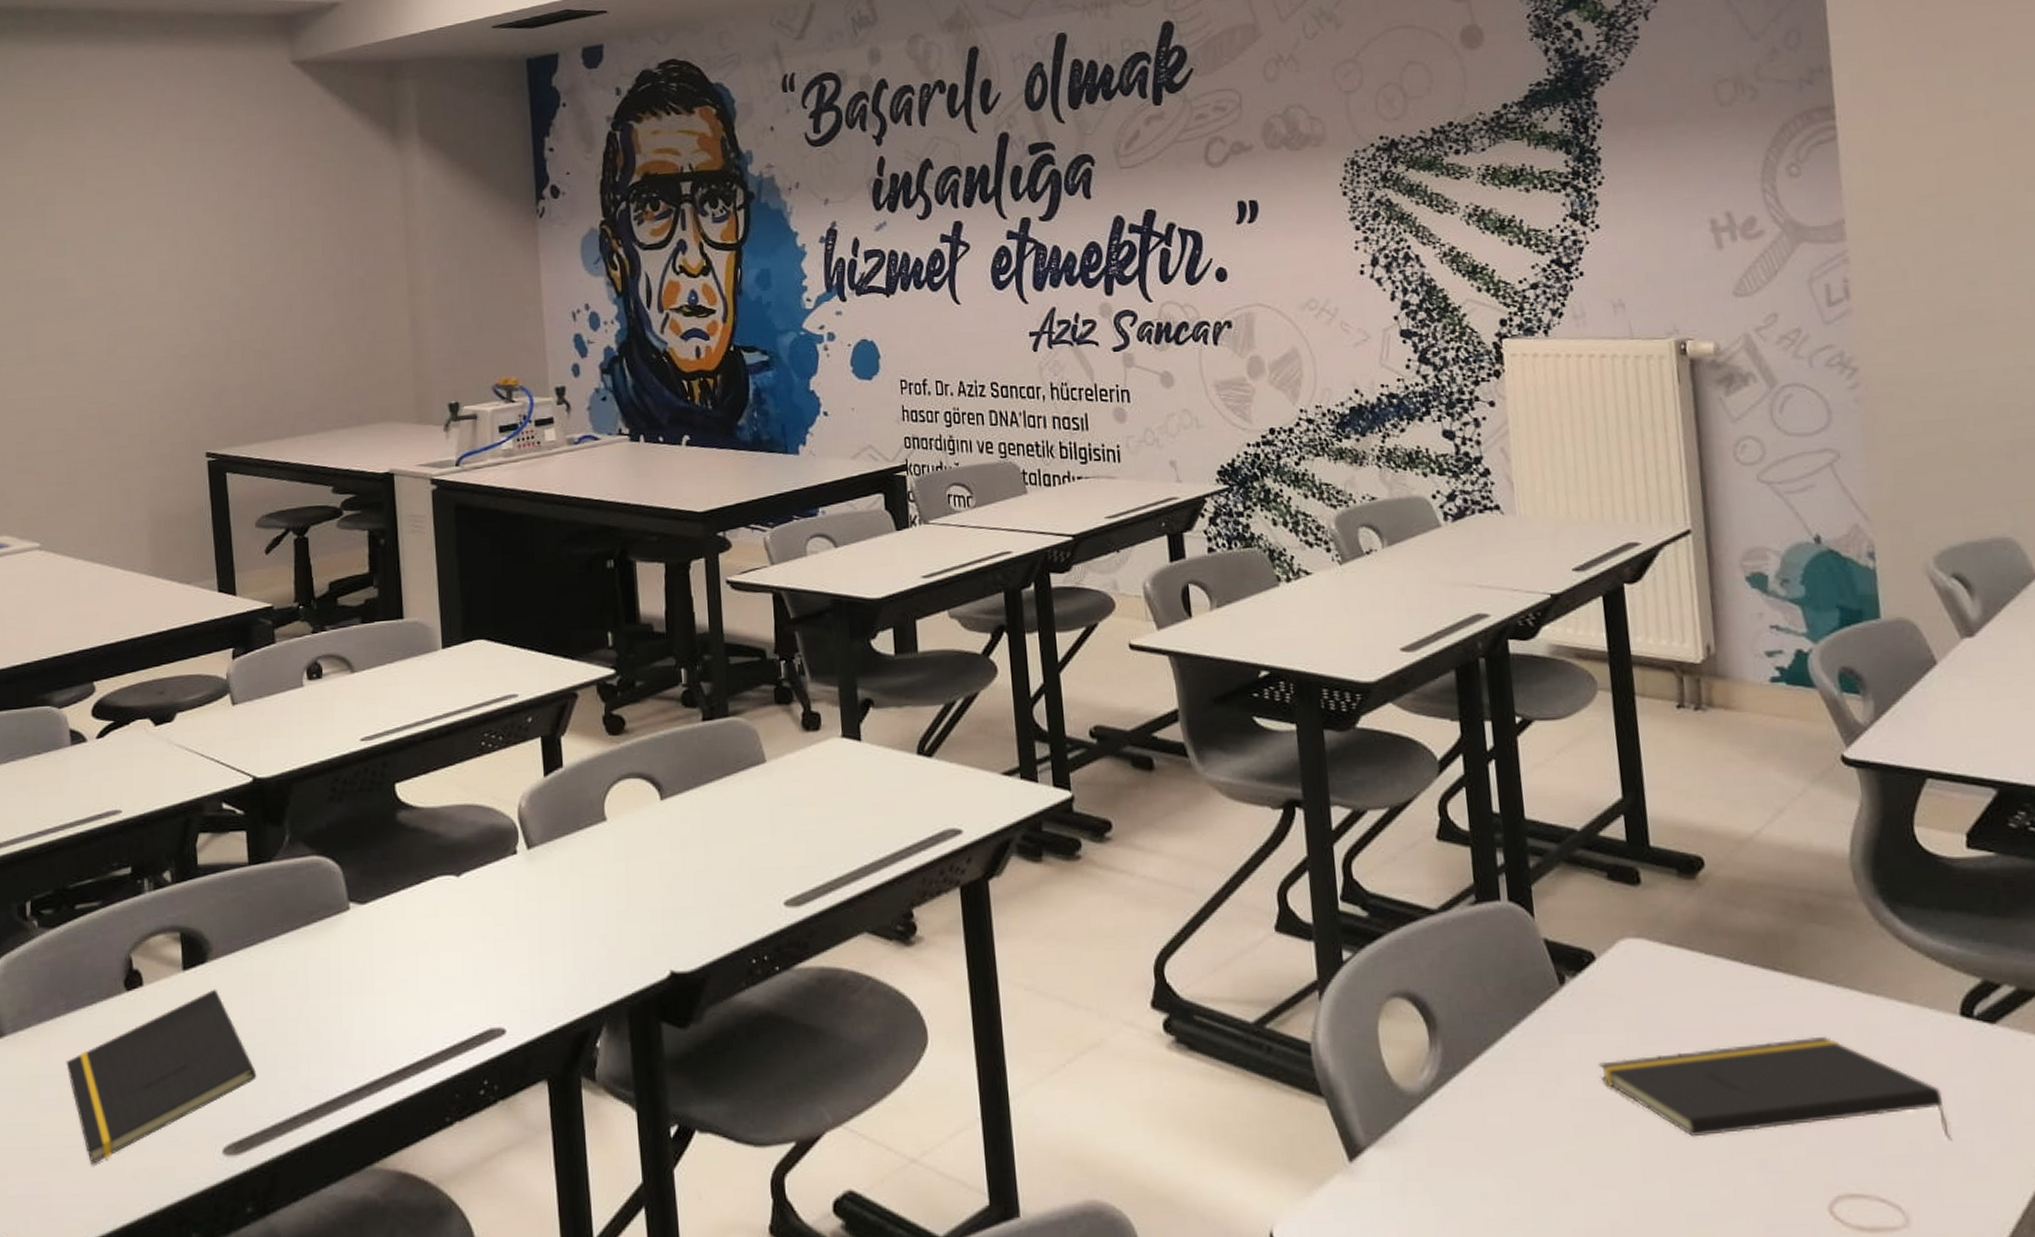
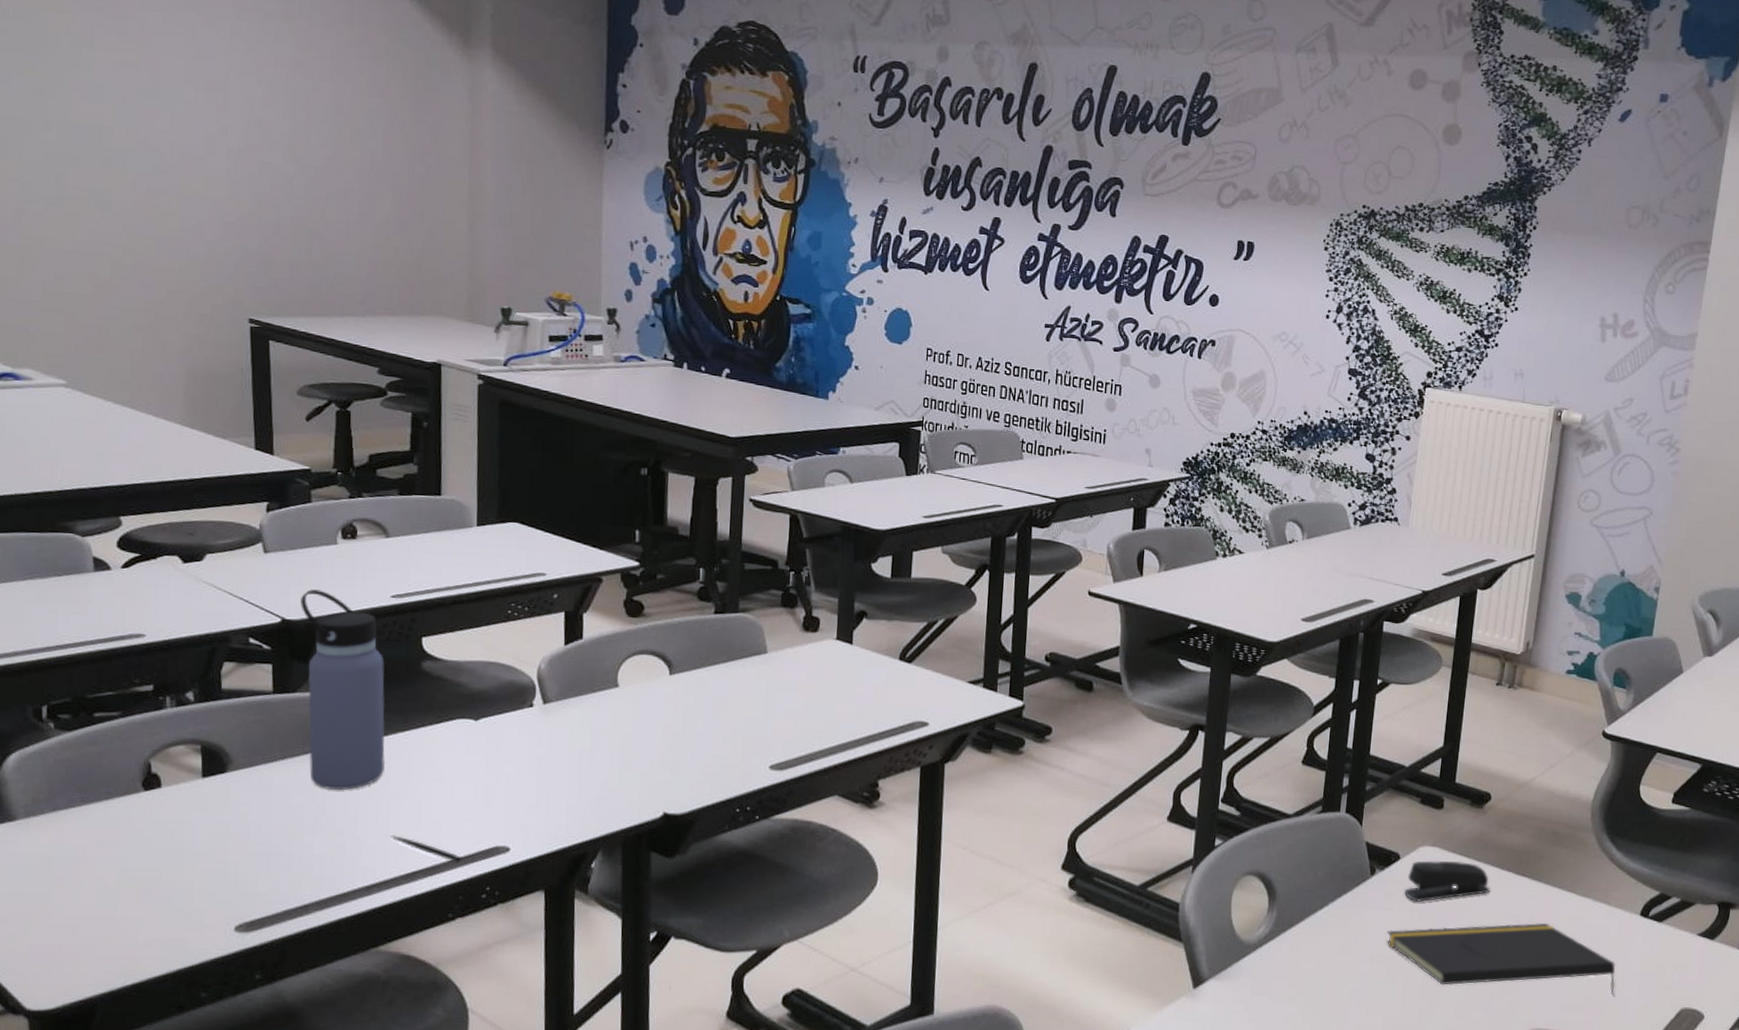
notepad: present [66,989,257,1164] -> none [80,795,271,932]
water bottle: none [271,740,367,974] -> present [300,589,386,791]
pen: none [377,1022,455,1052] -> present [390,834,462,862]
stapler: none [1611,955,1732,1018] -> present [1404,861,1490,902]

